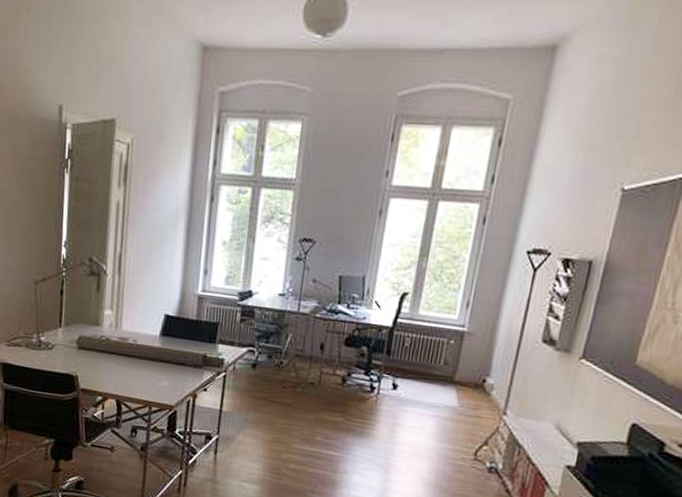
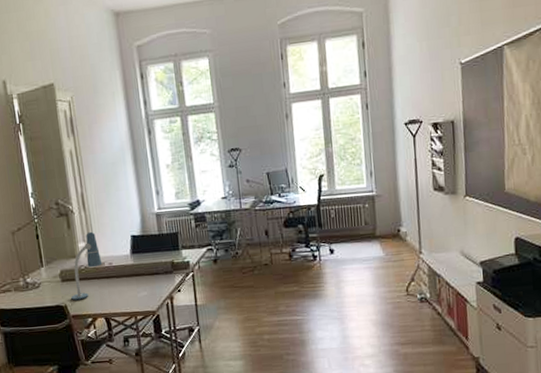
desk lamp: none [84,299,127,374] -> present [71,231,103,301]

